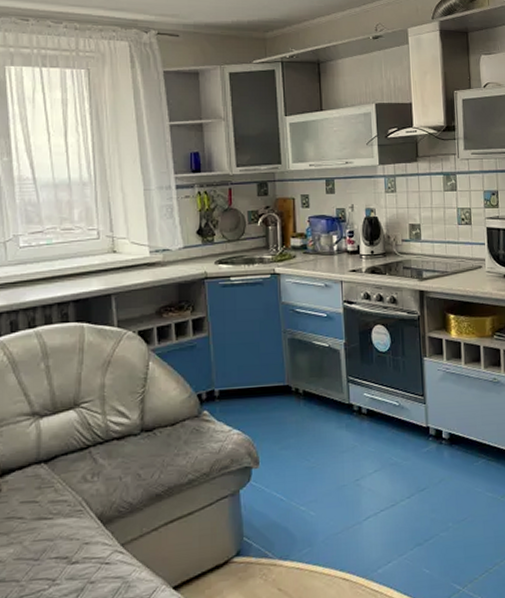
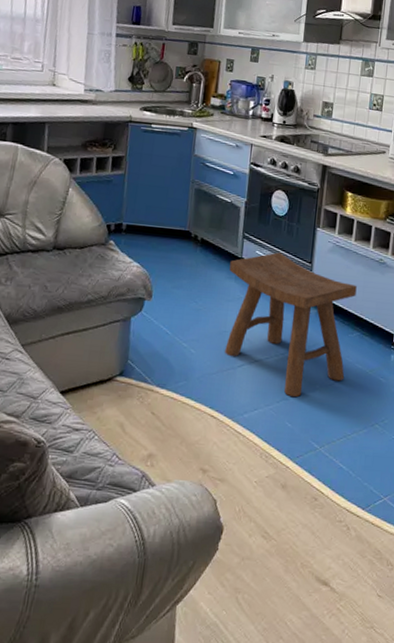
stool: none [338,390,477,541] -> present [225,252,357,398]

